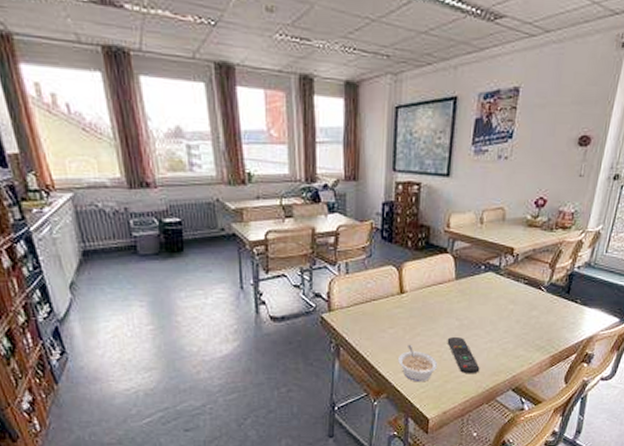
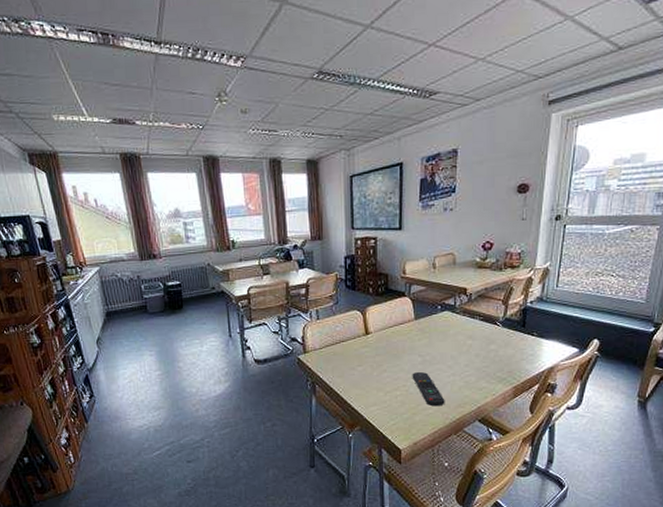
legume: present [398,344,438,382] -> none [368,380,405,415]

